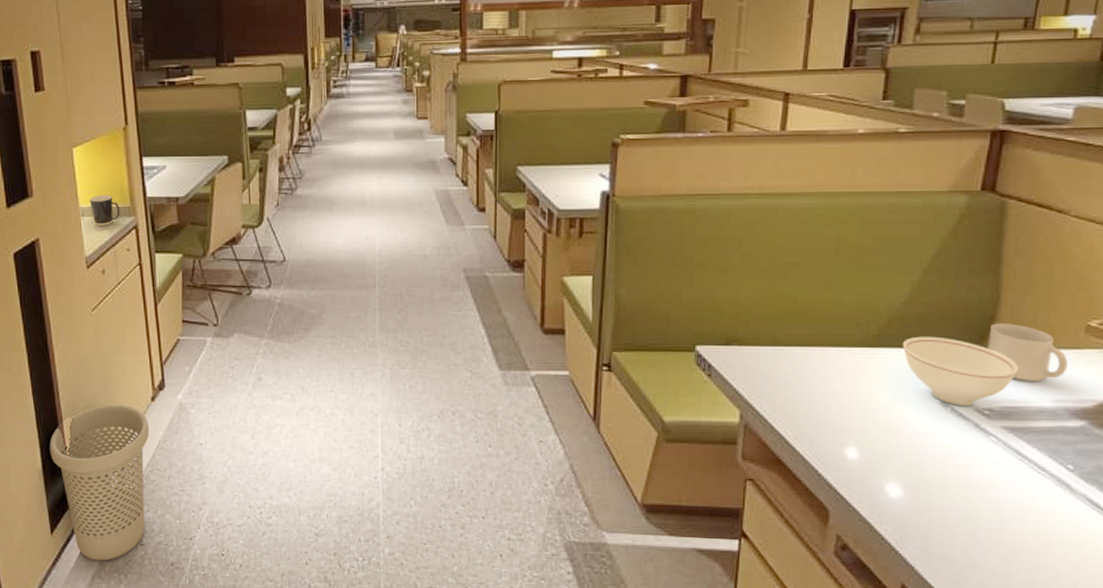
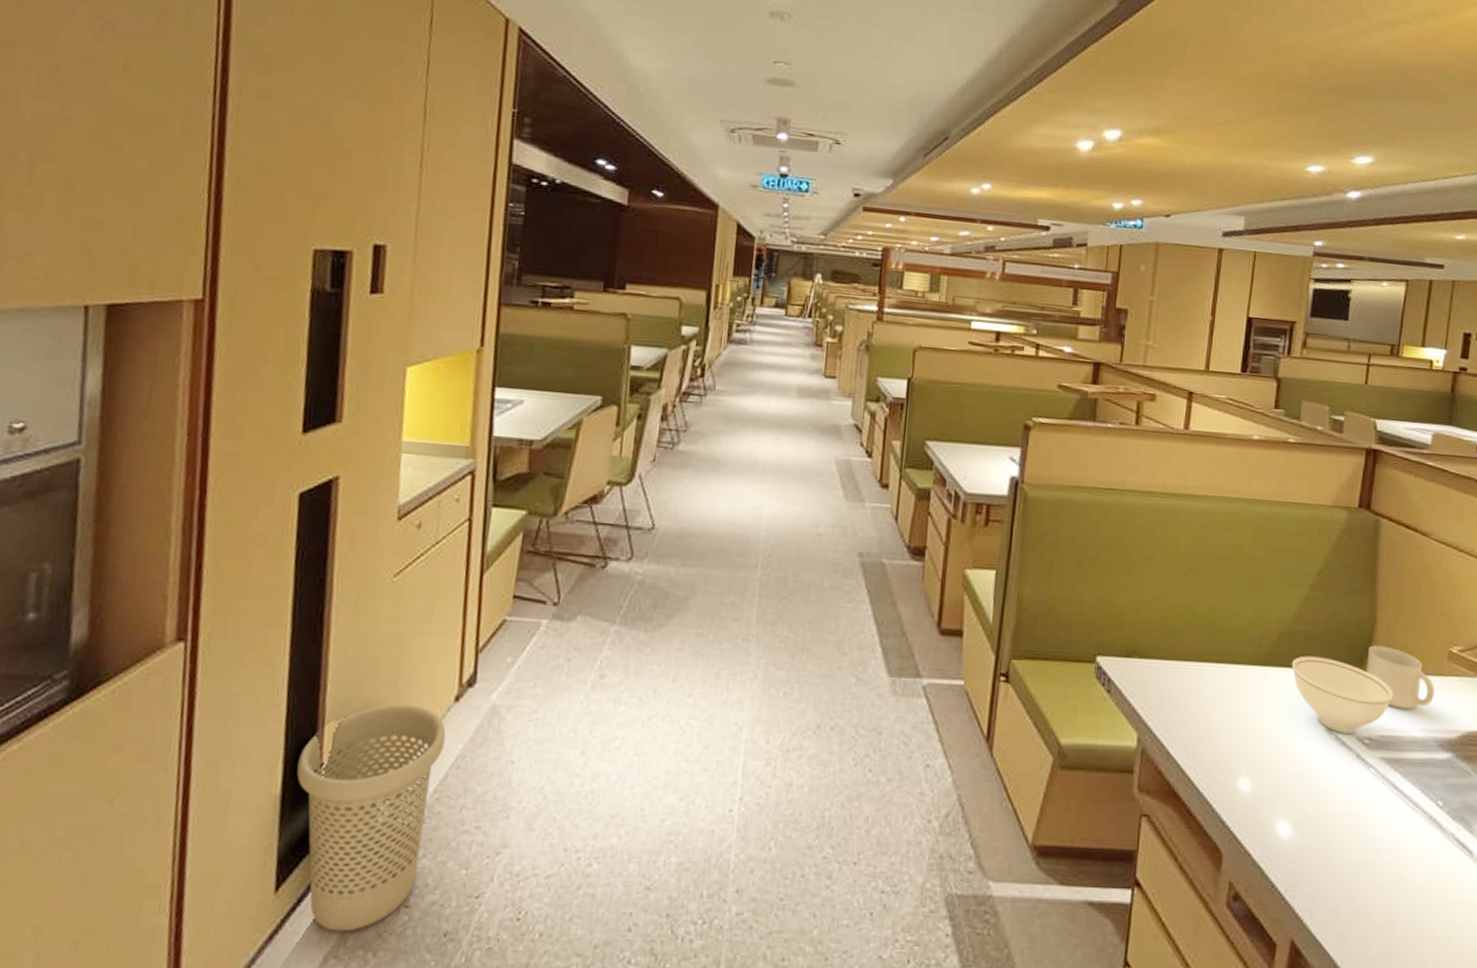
mug: present [89,194,120,226] -> none [416,427,456,468]

